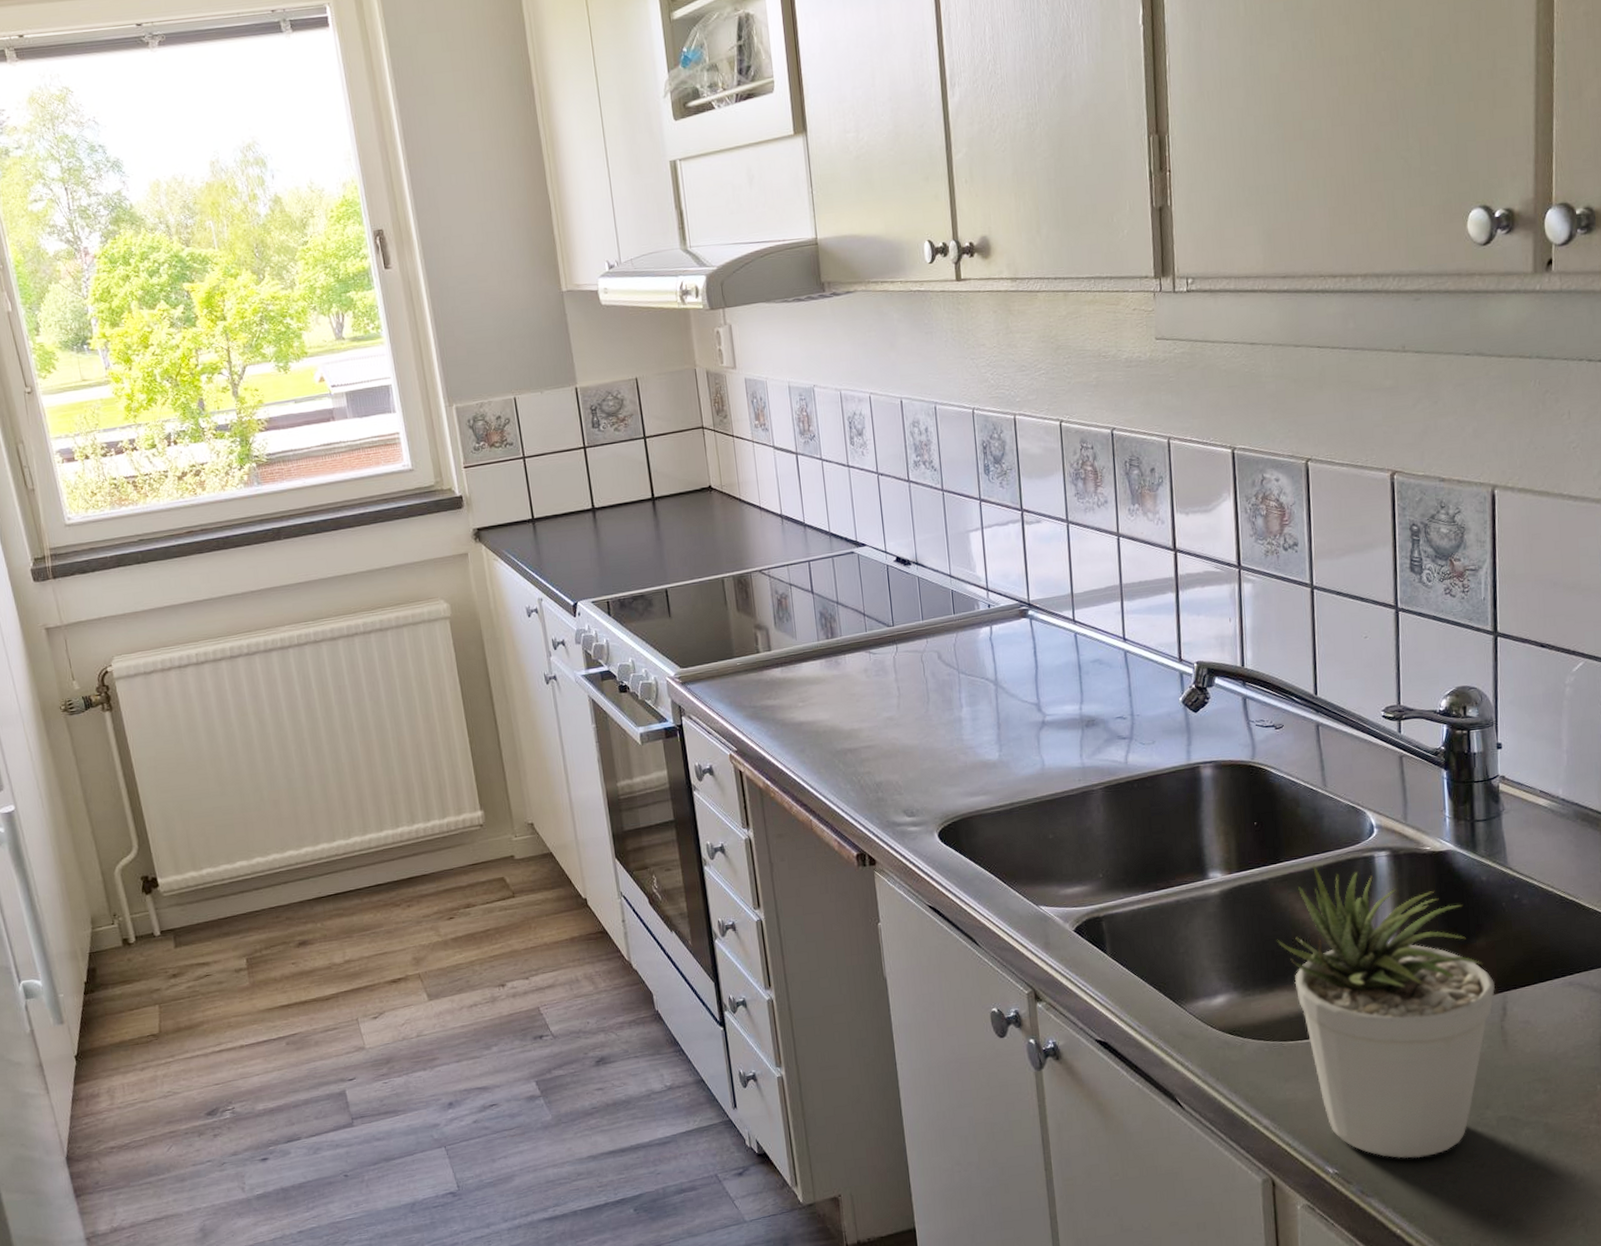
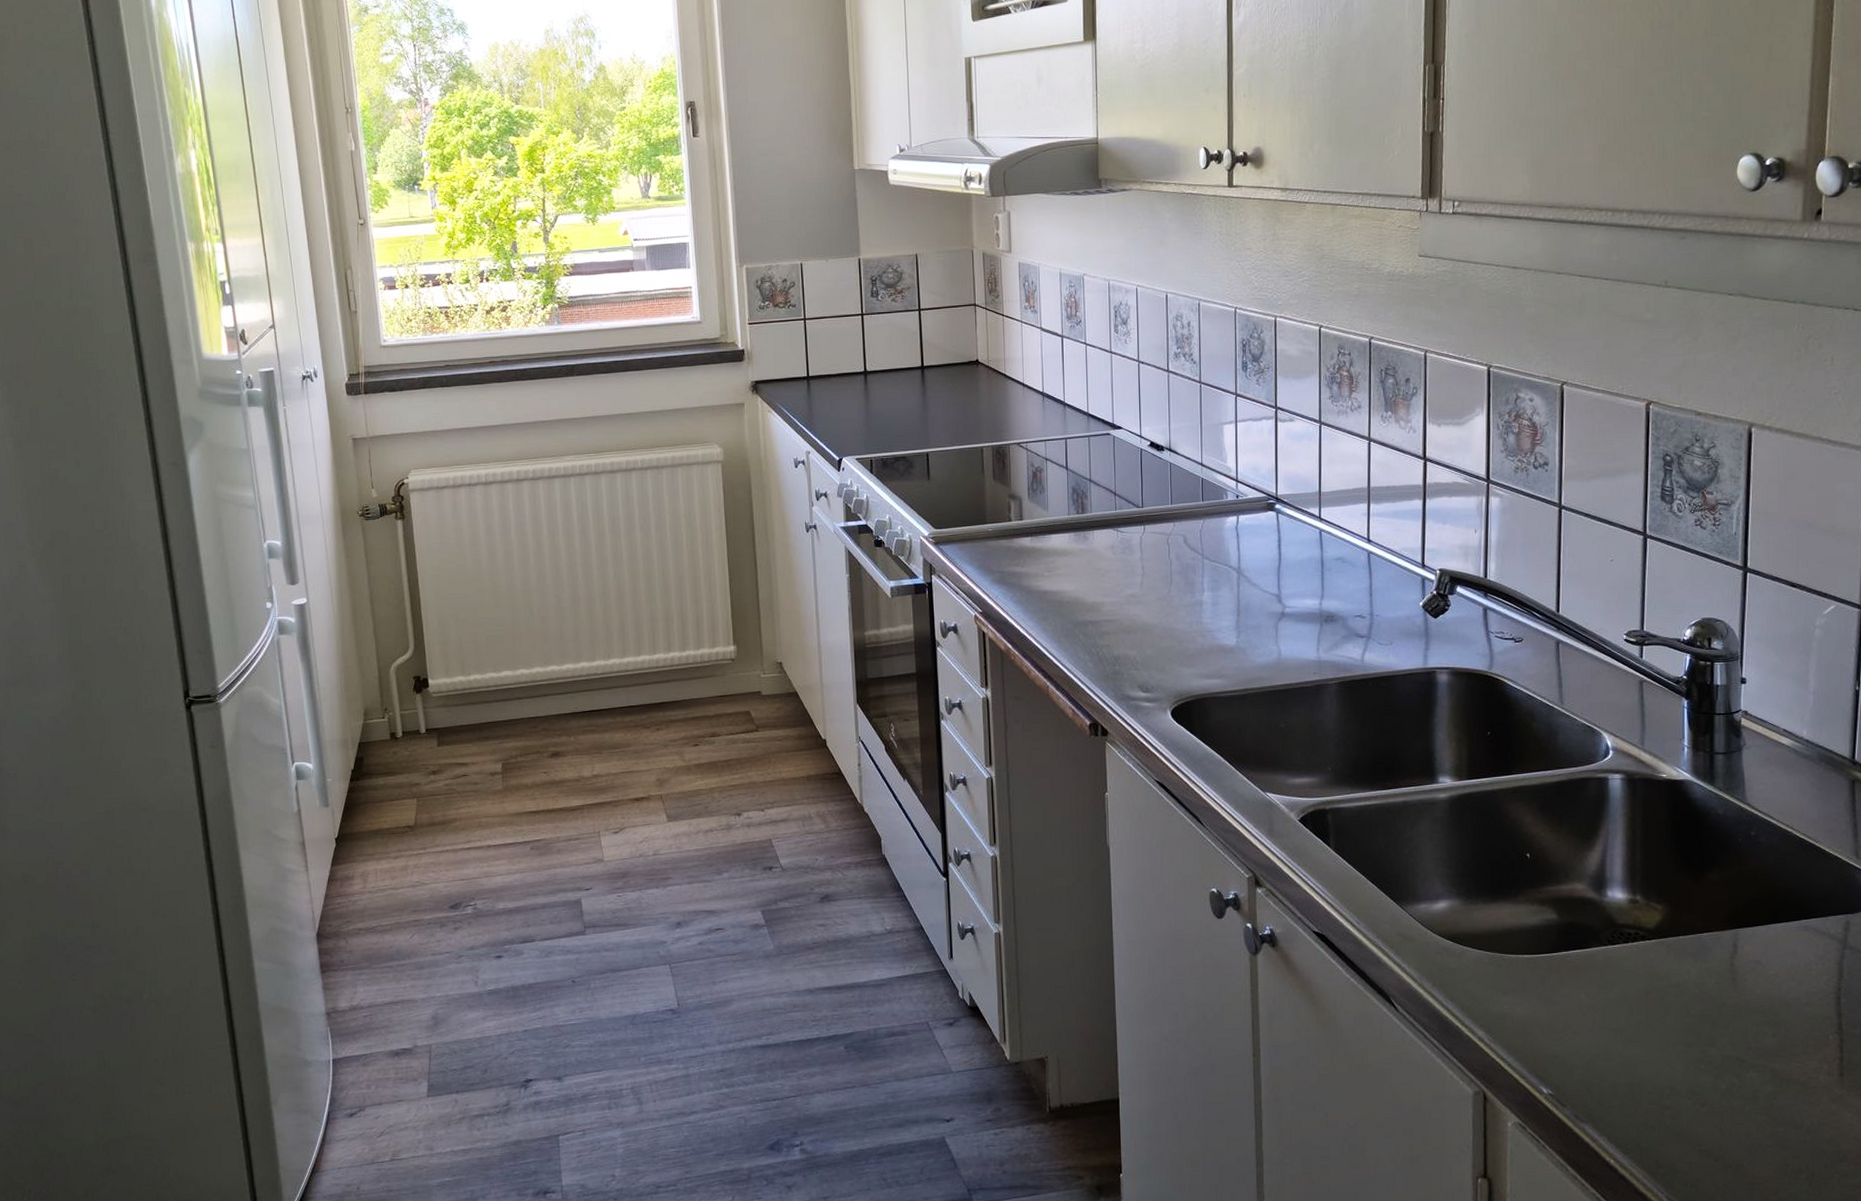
potted plant: present [1276,864,1495,1159] -> none [1502,779,1726,1089]

